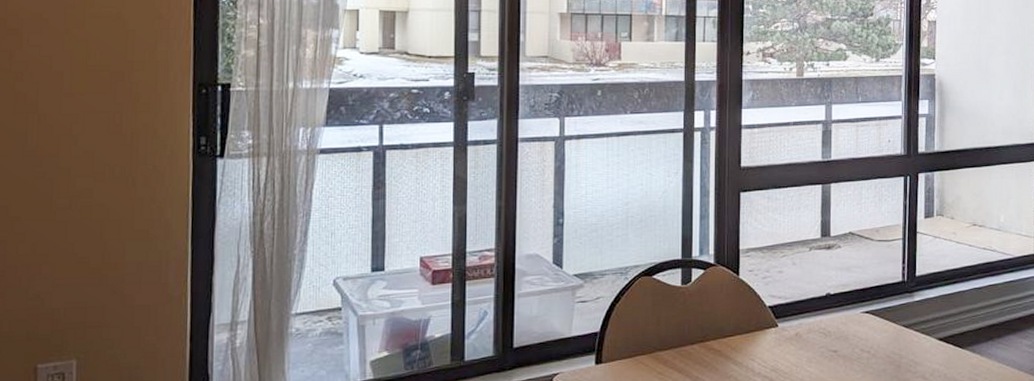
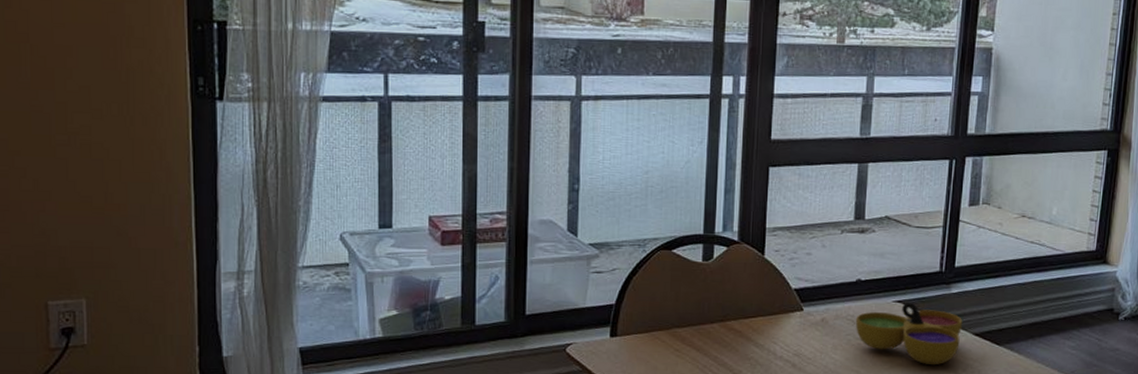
decorative bowl: none [827,312,926,372] -> present [855,302,962,366]

